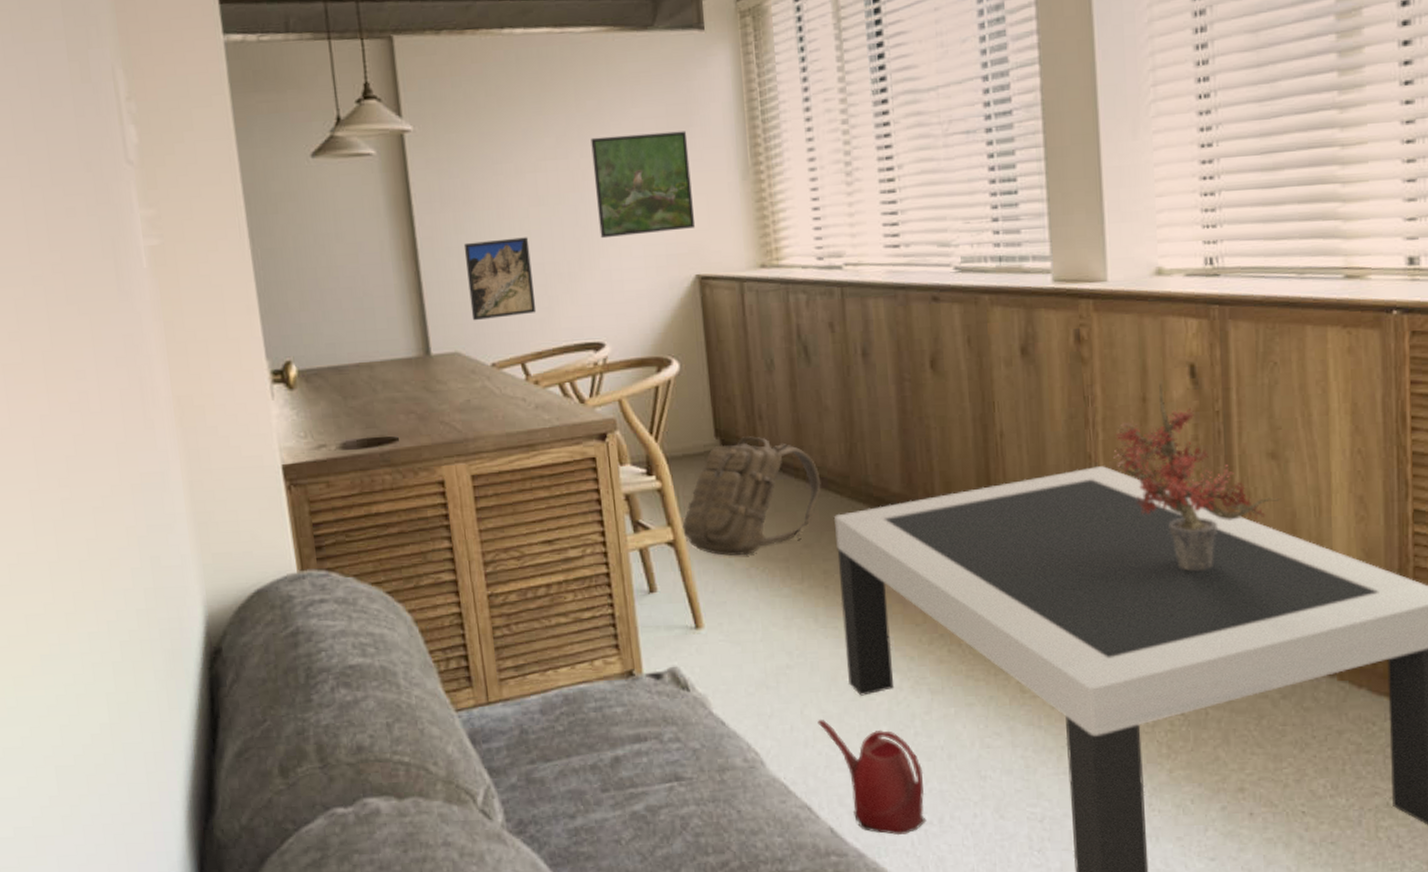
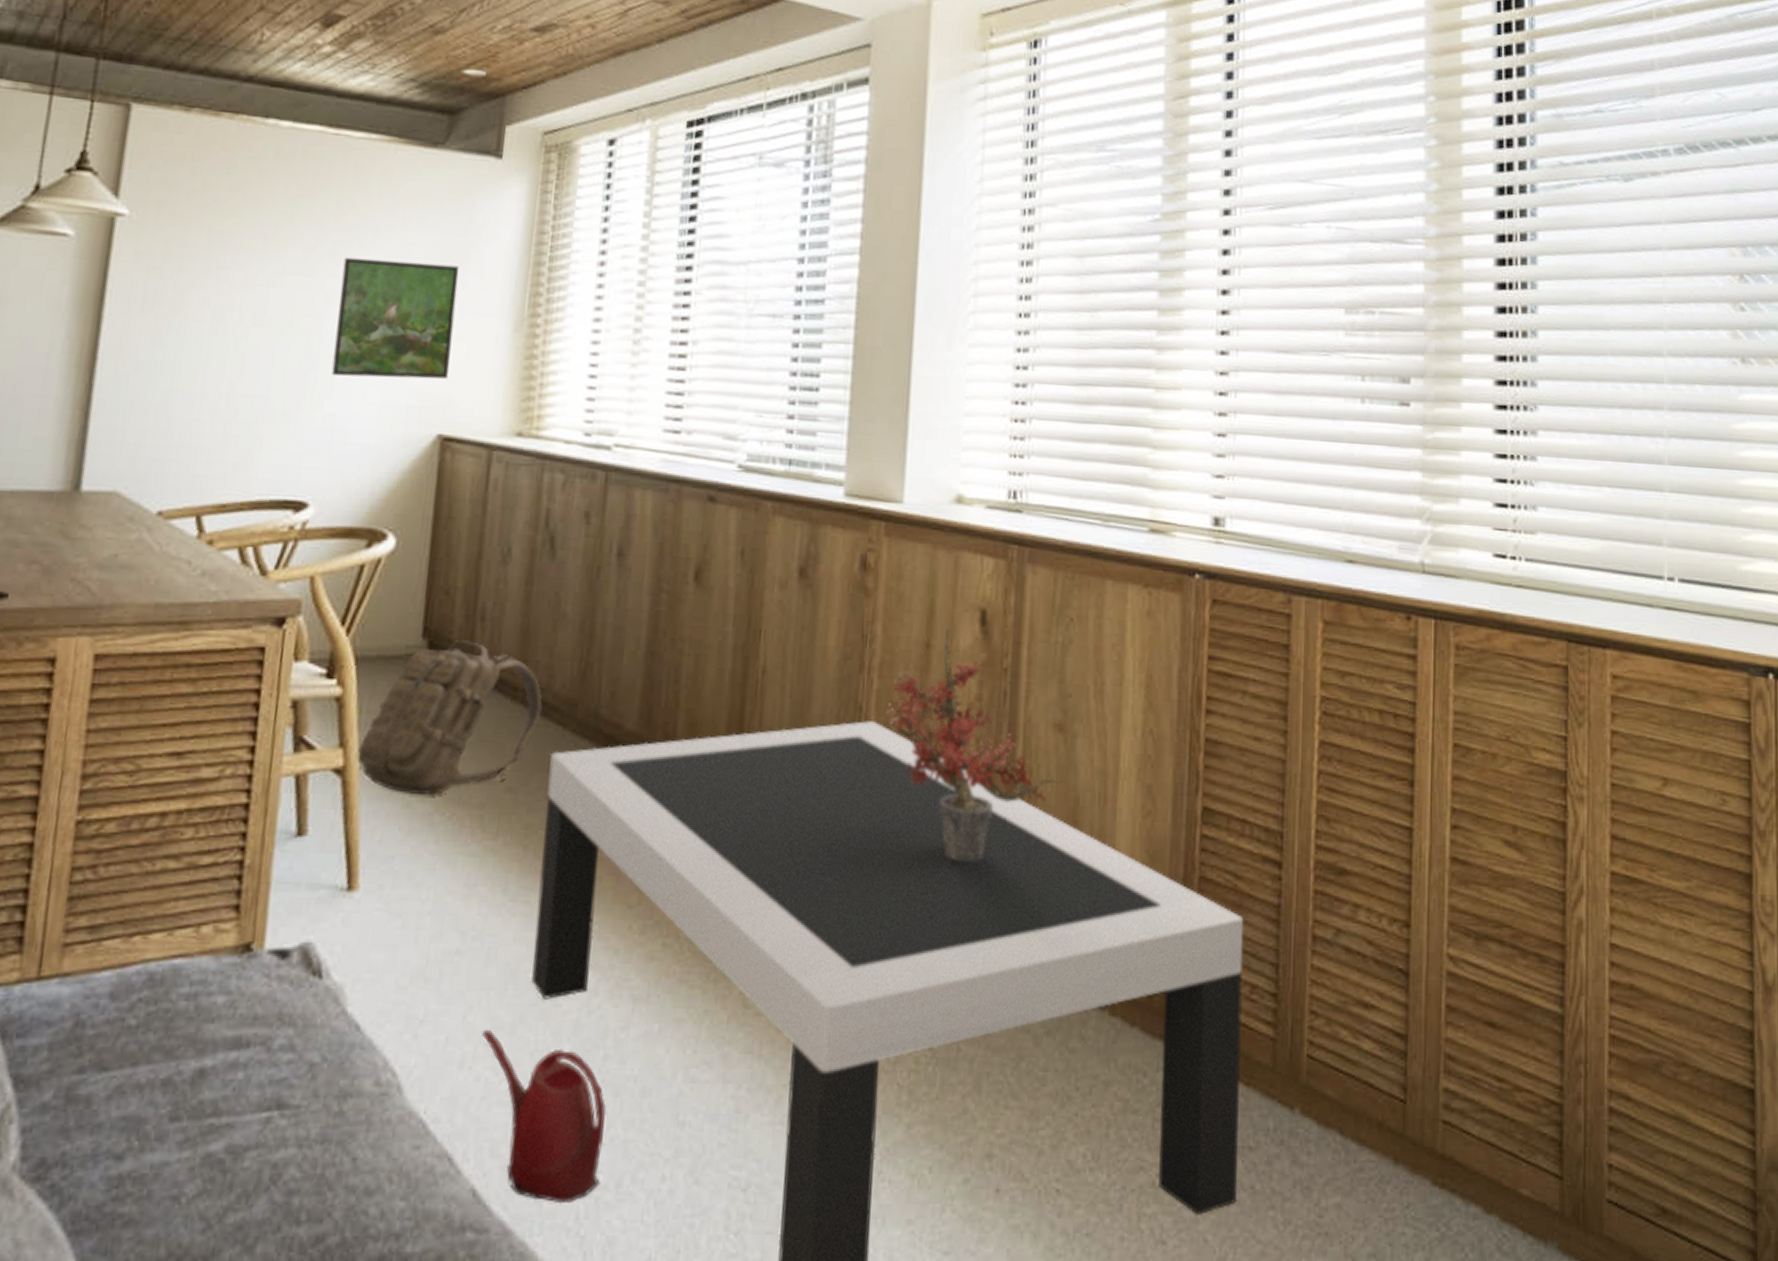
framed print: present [463,237,537,321] -> none [146,357,242,456]

